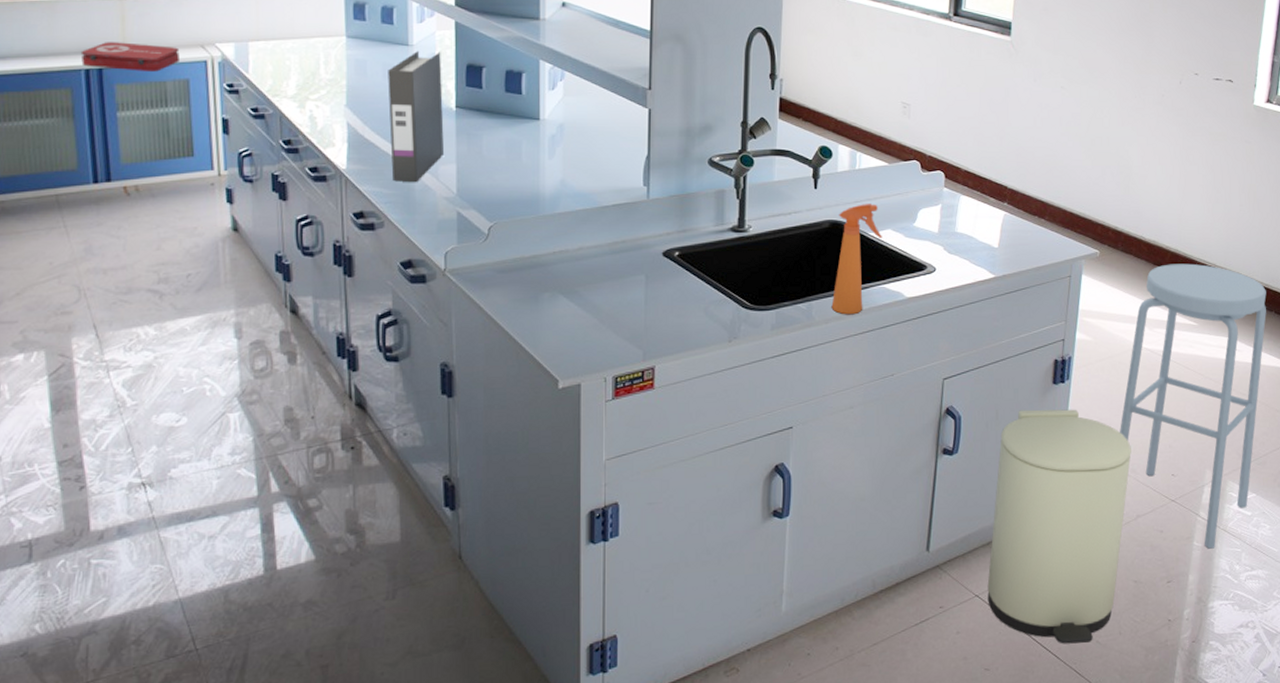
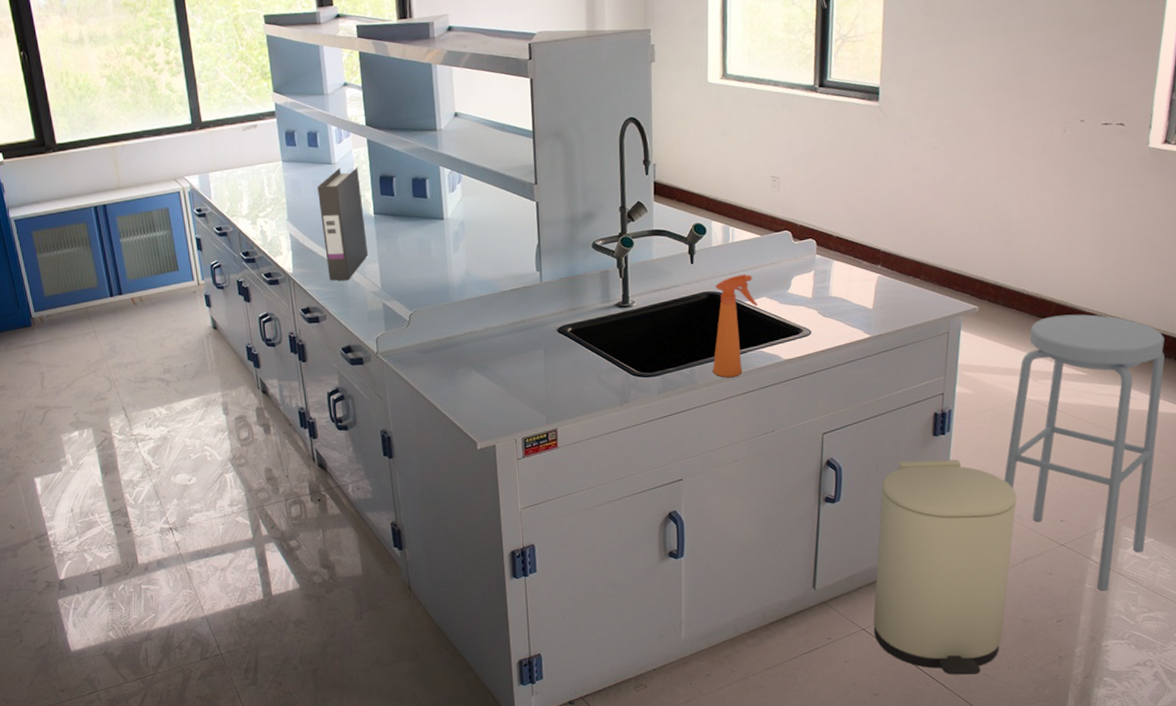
first aid kit: present [80,42,181,72] -> none [89,182,161,205]

